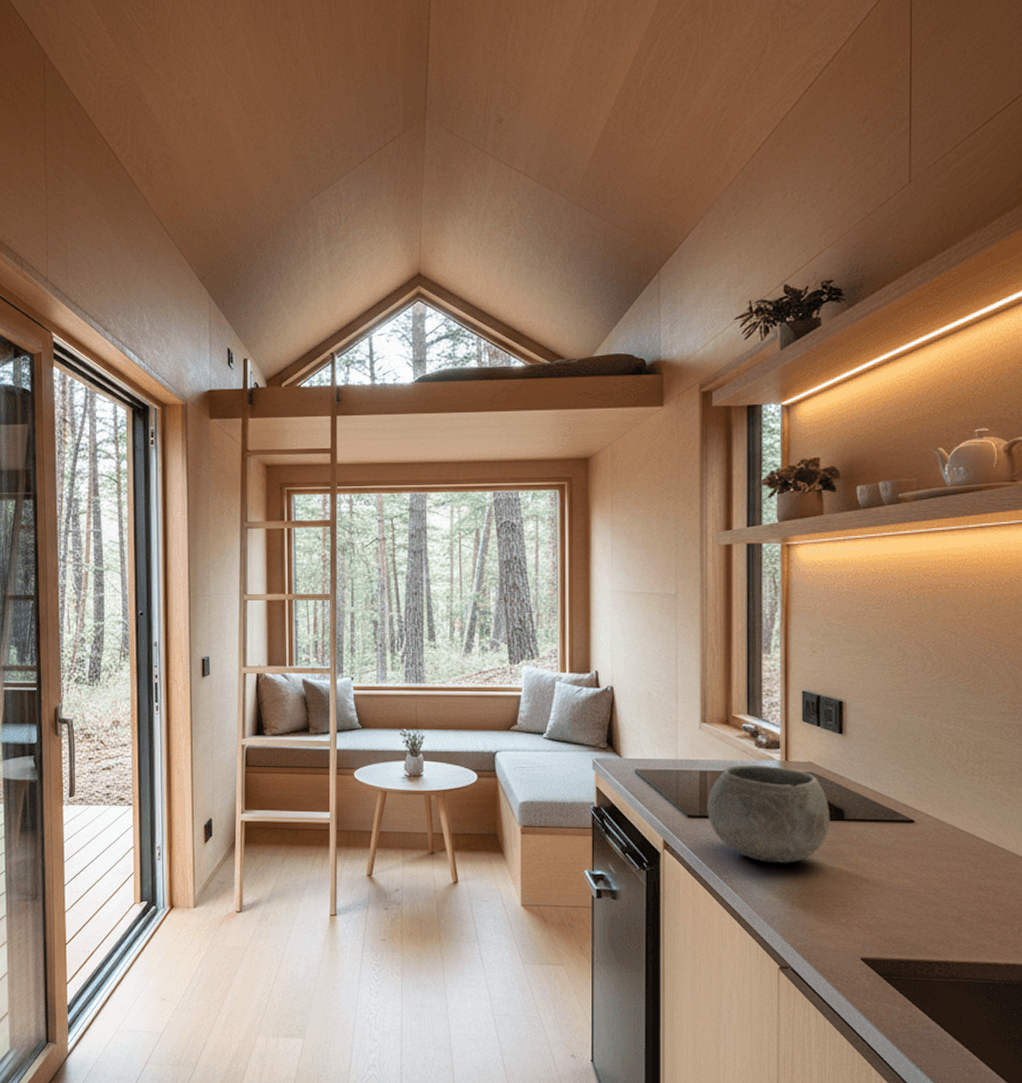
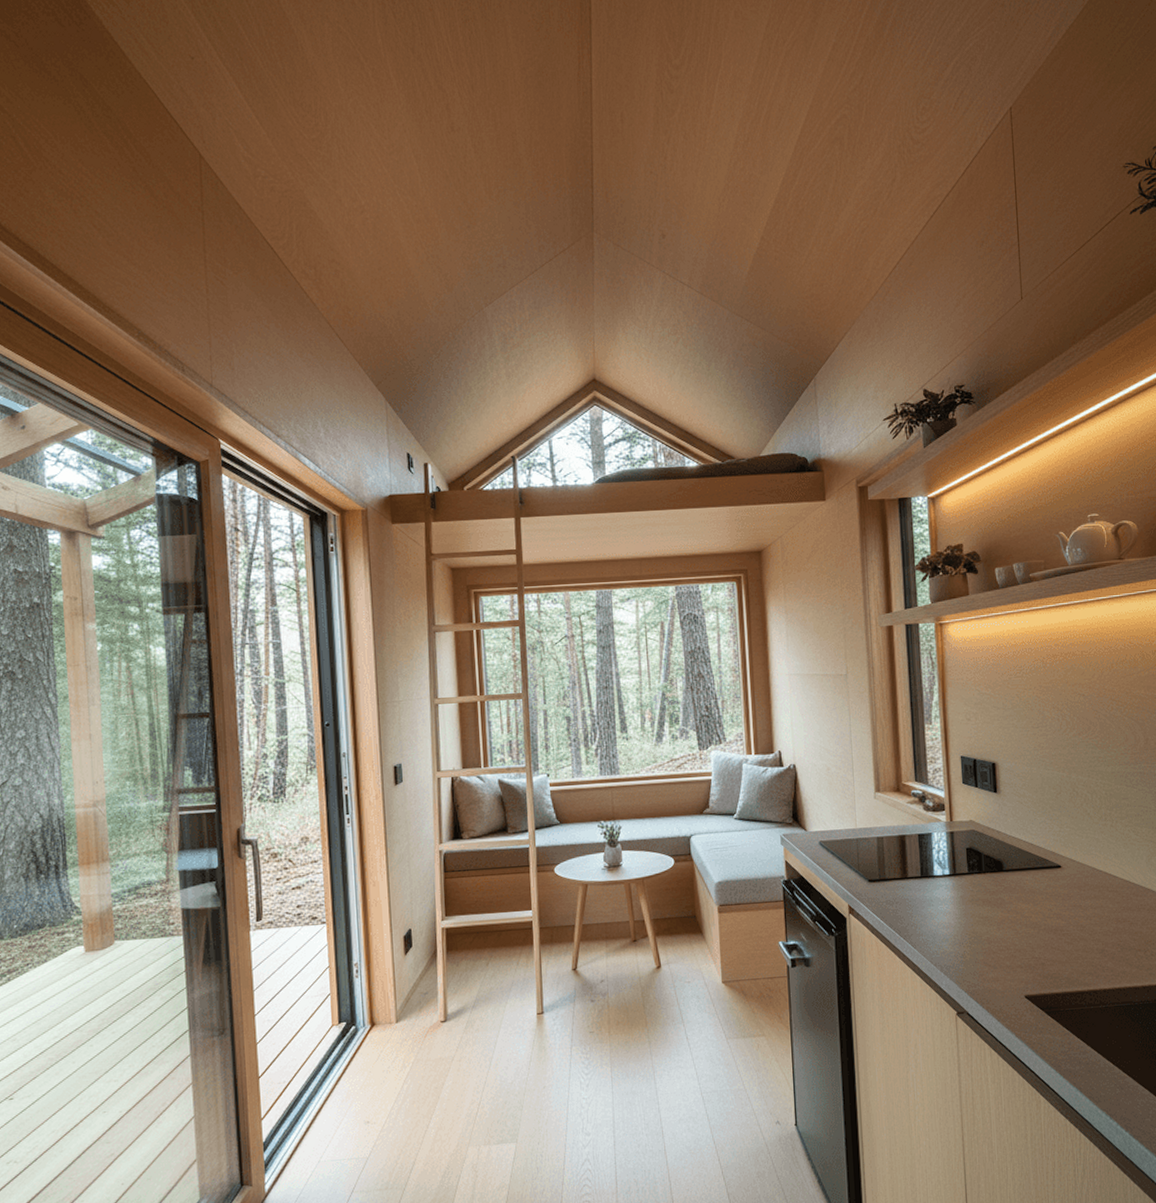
bowl: present [707,764,830,863] -> none [885,827,992,917]

